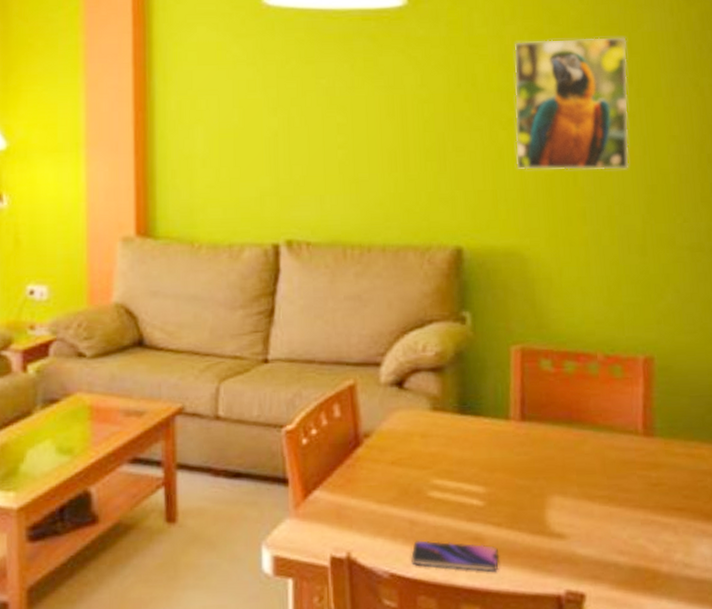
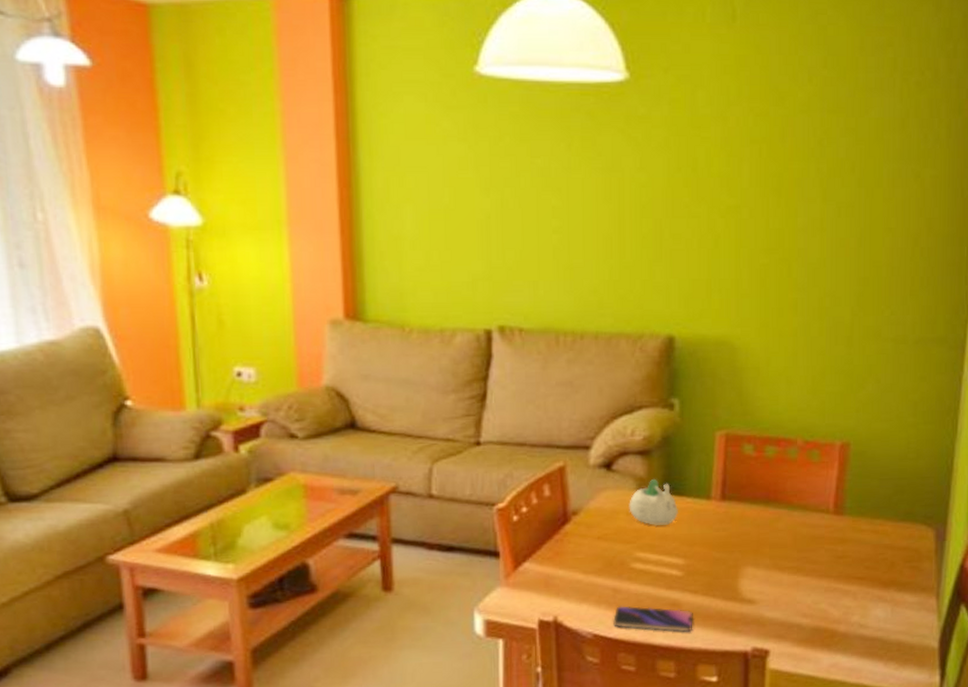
succulent planter: none [423,397,476,449] -> present [629,478,678,525]
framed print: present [514,37,629,170] -> none [732,122,853,261]

